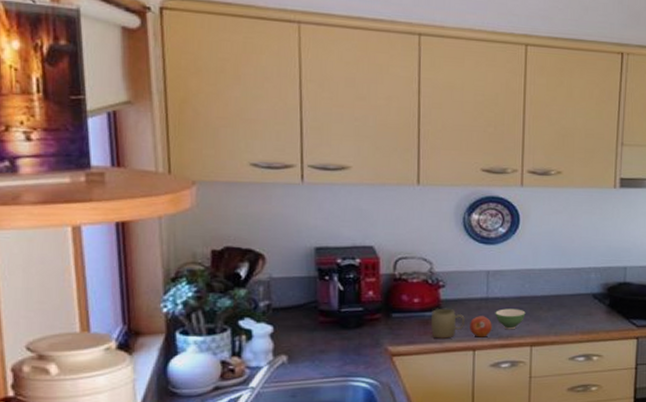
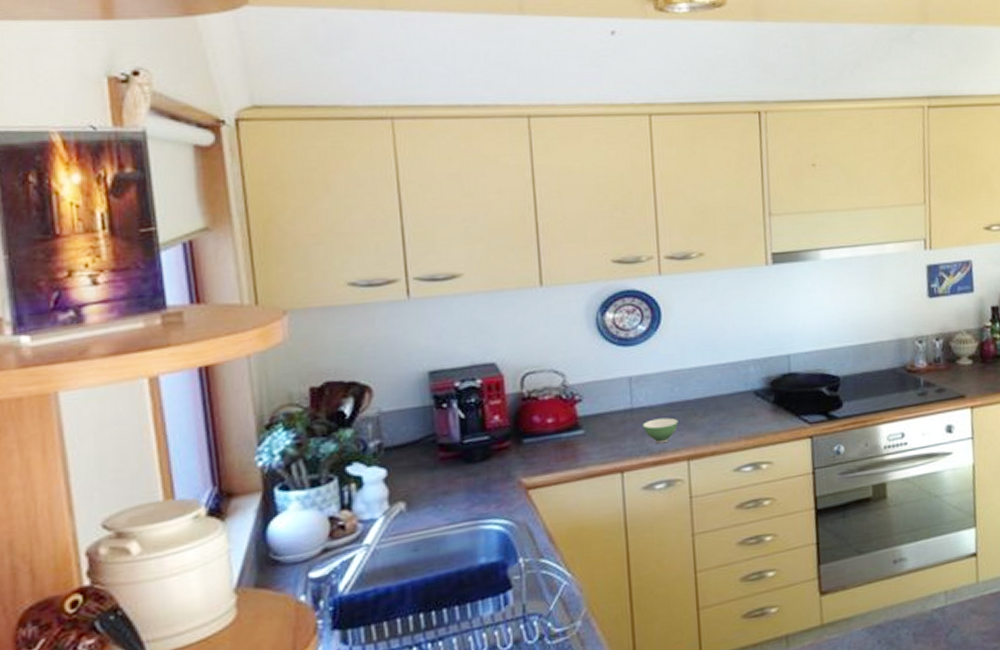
mug: present [430,308,465,339] -> none [568,425,609,463]
fruit: present [470,316,492,337] -> none [614,430,641,457]

